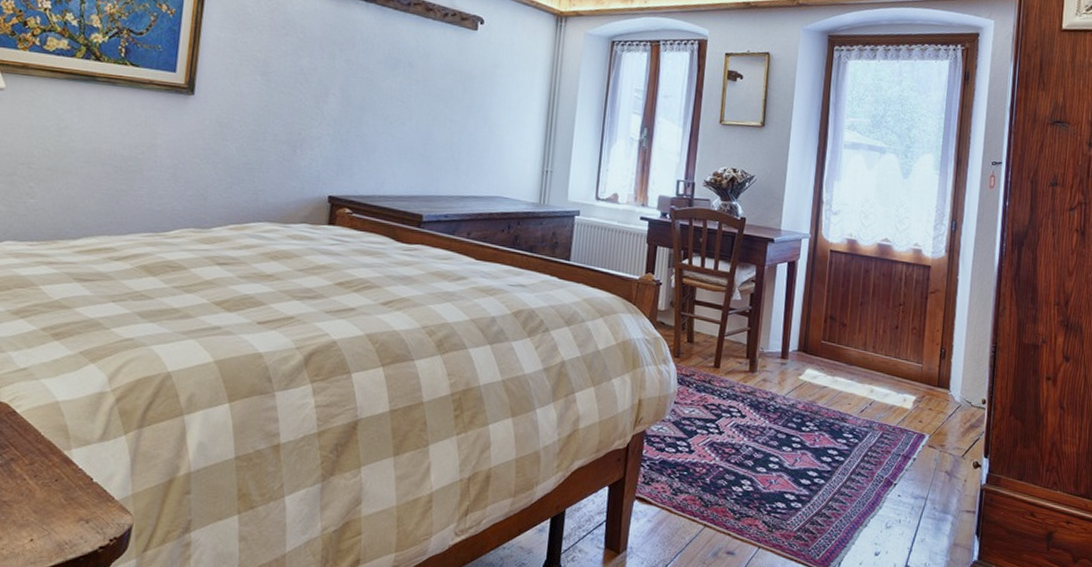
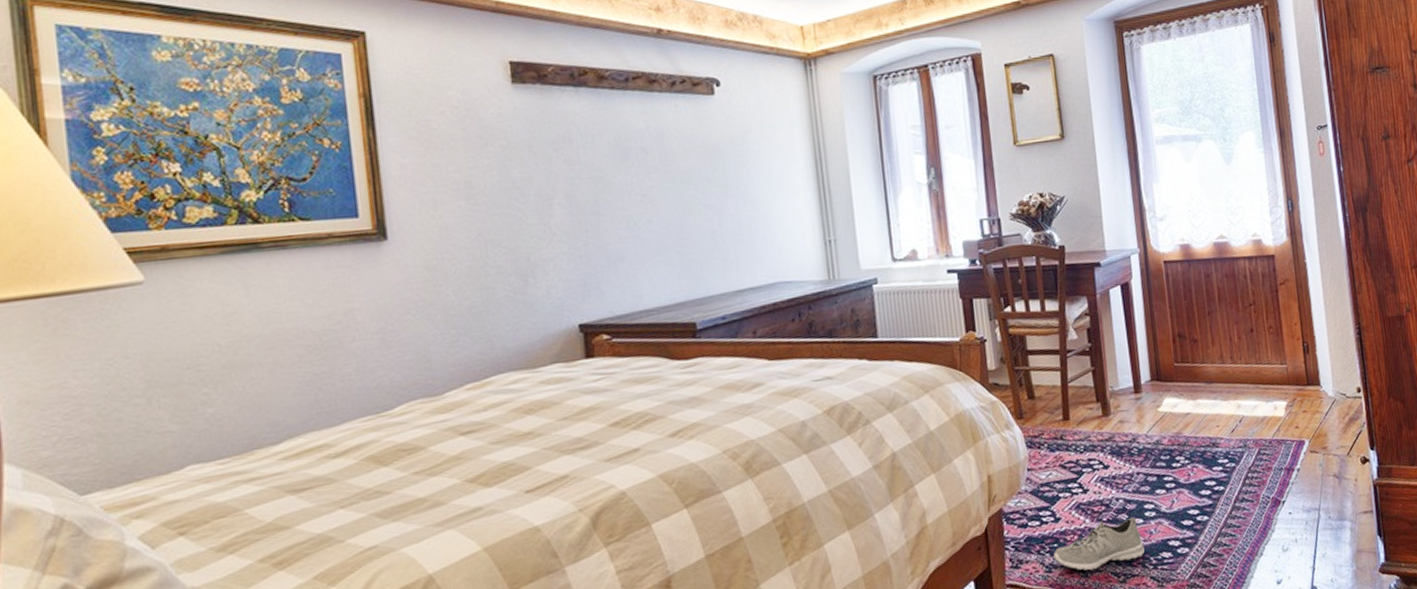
sneaker: none [681,462,763,503] -> present [1053,516,1144,571]

